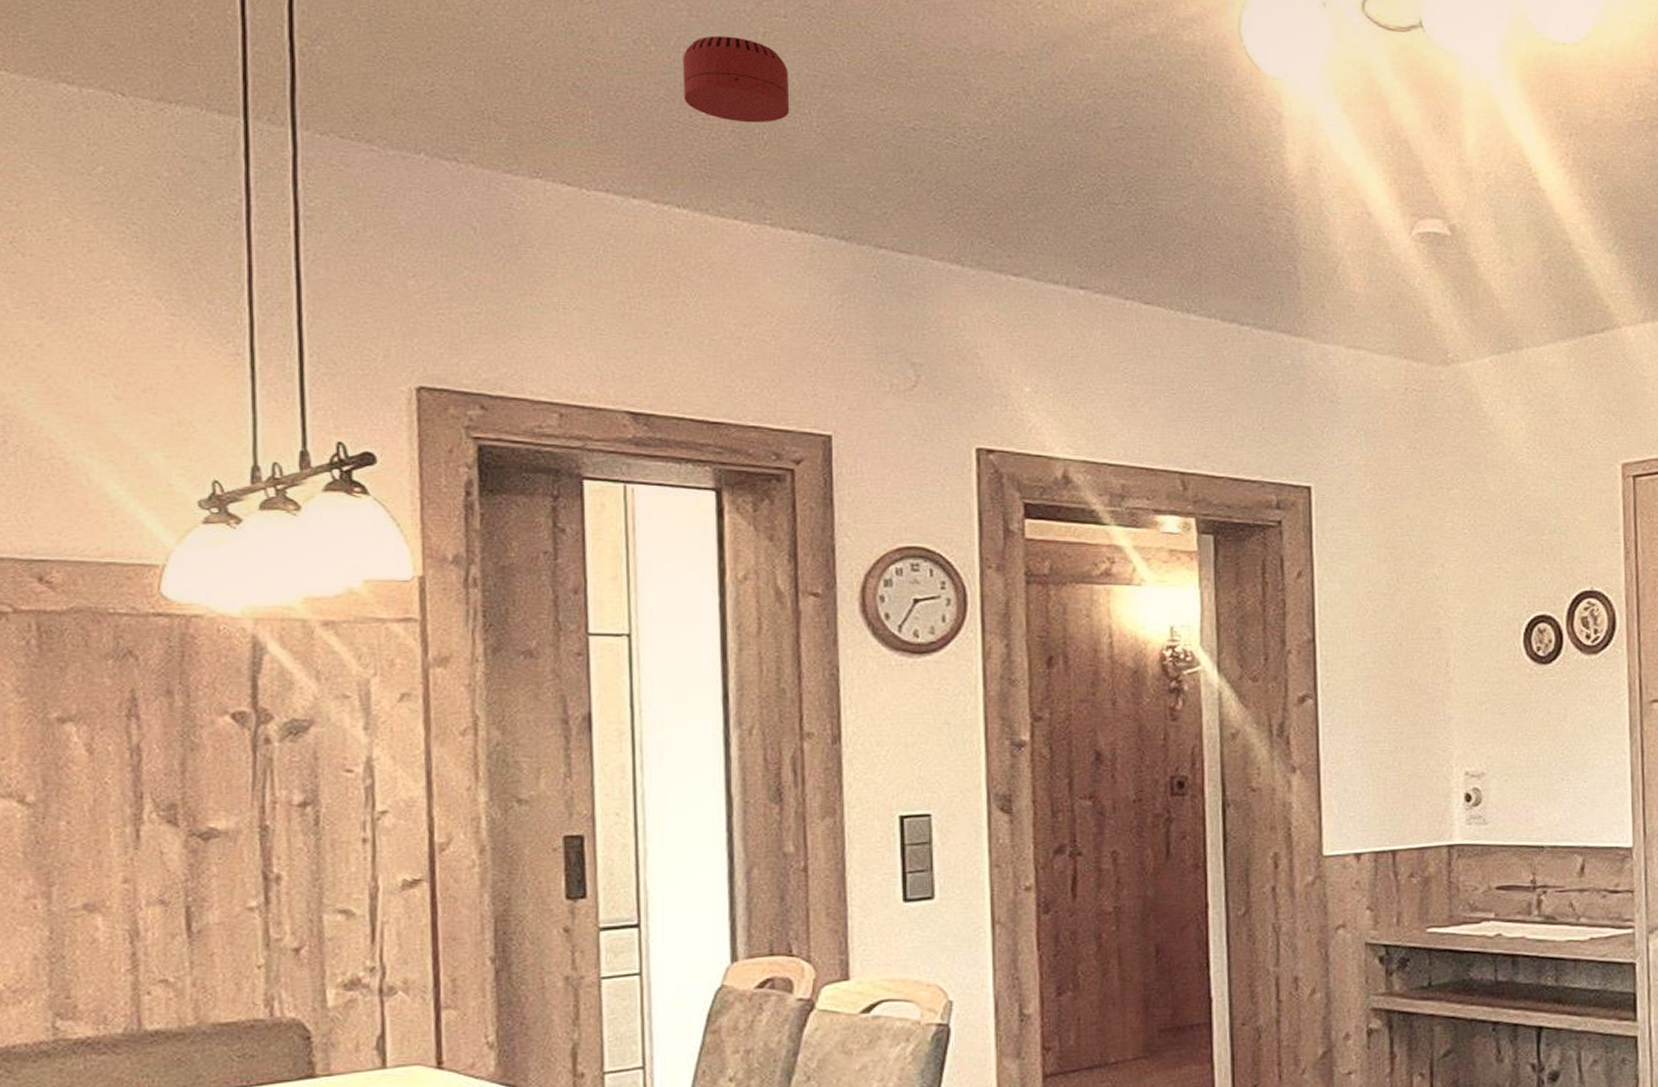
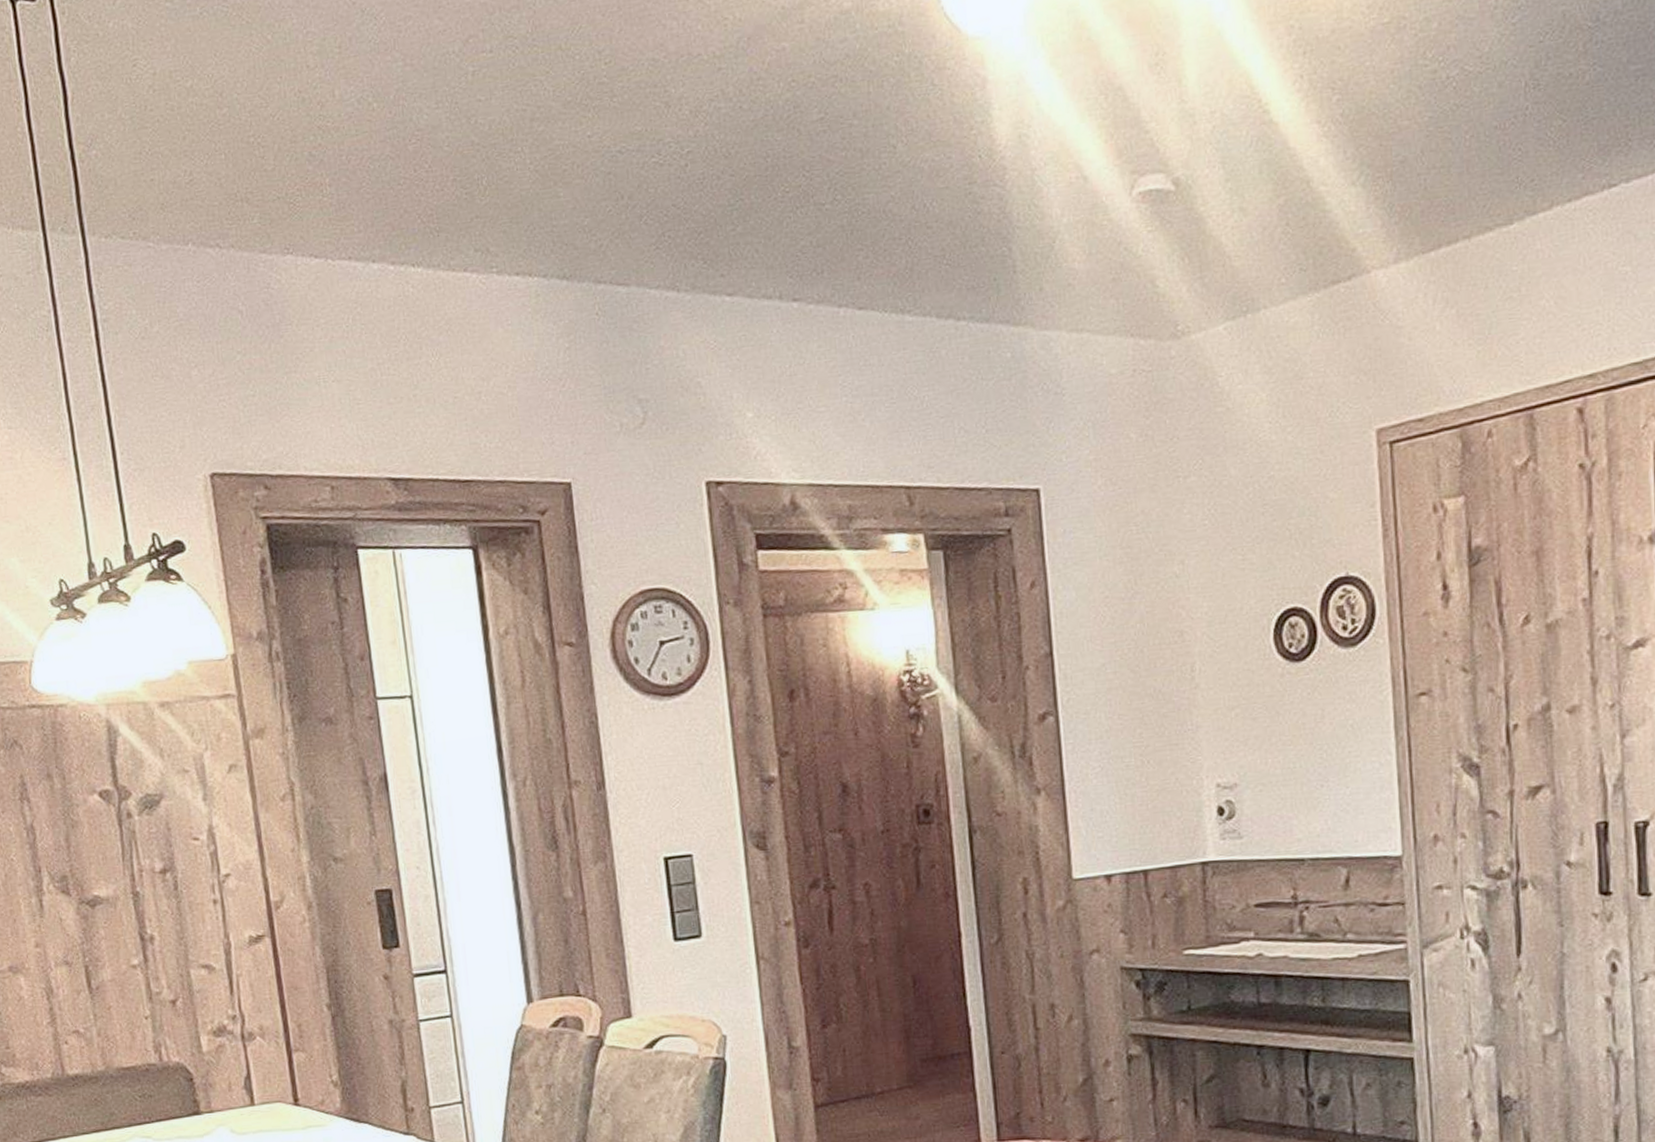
smoke detector: present [682,35,790,123] -> none [402,80,504,170]

